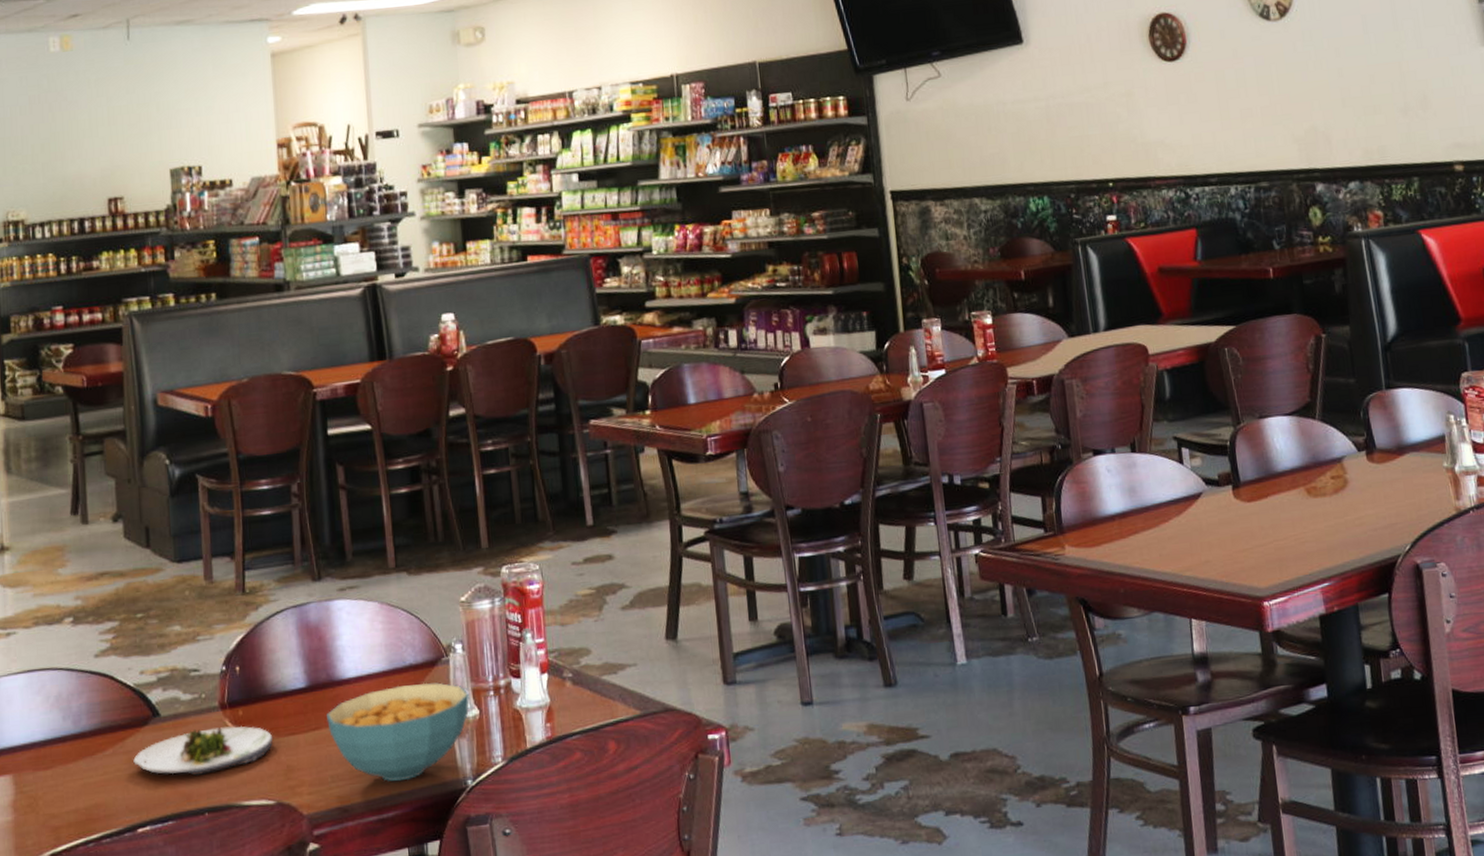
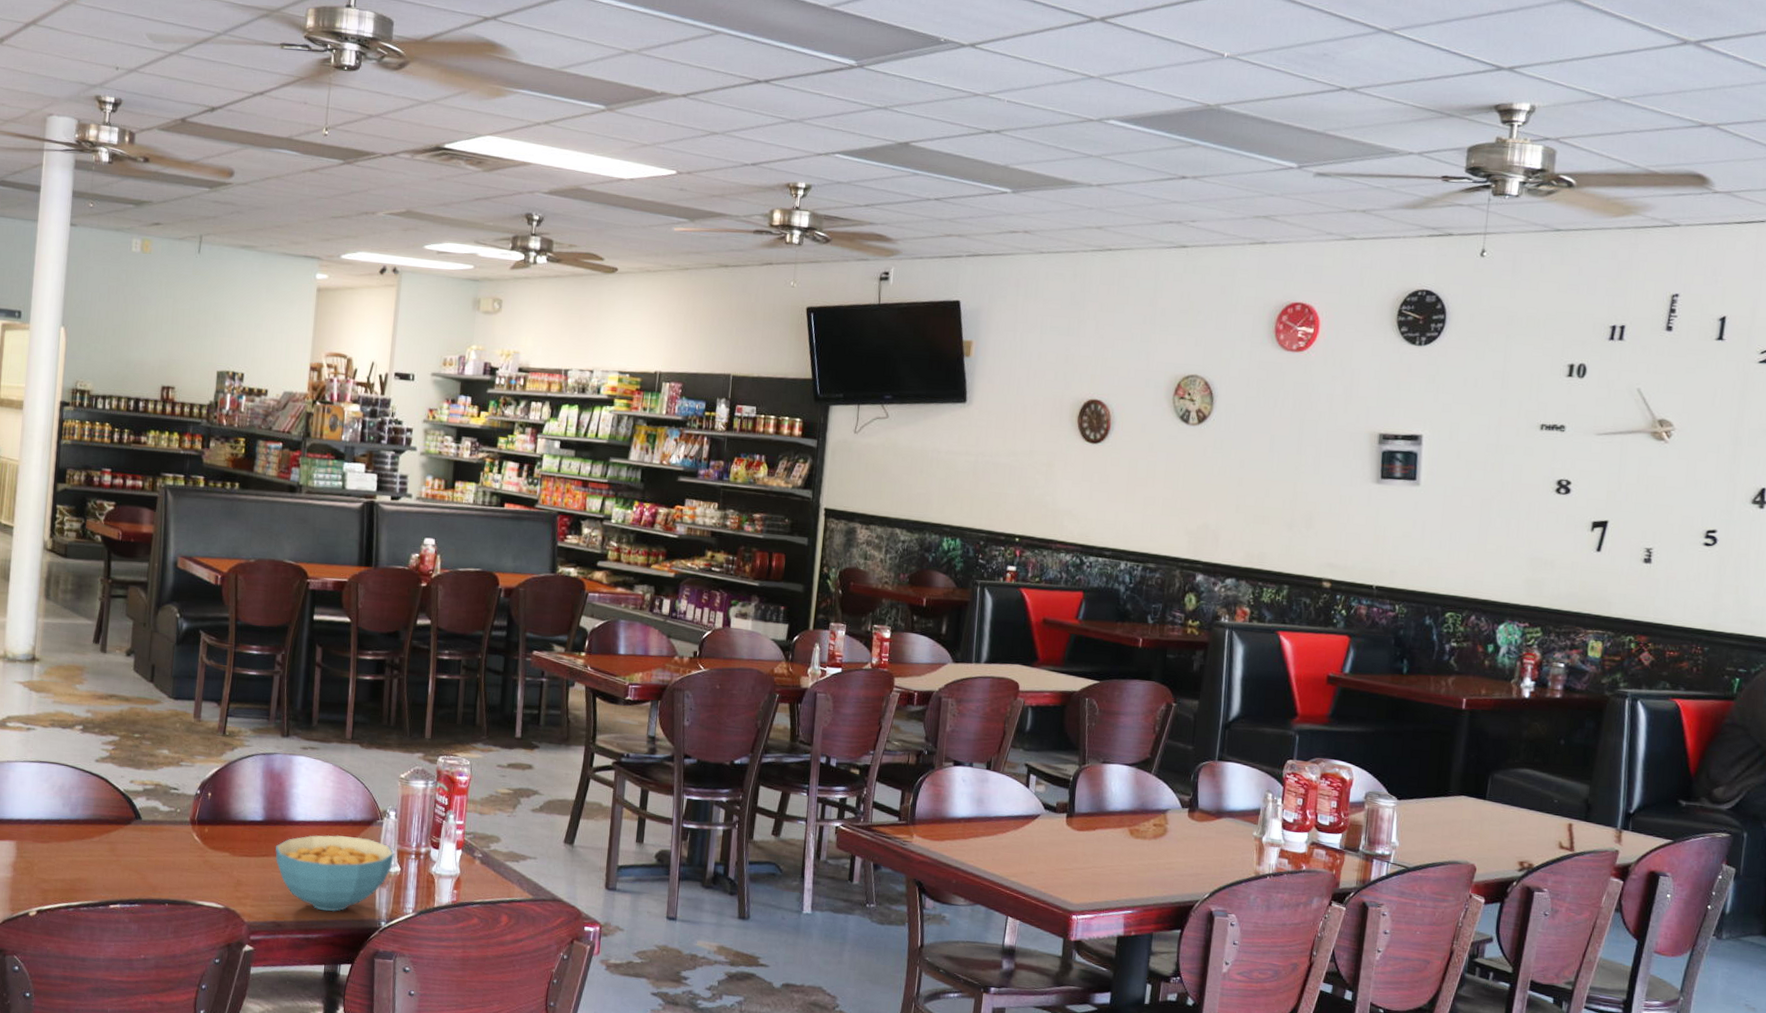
salad plate: present [133,725,273,777] -> none [114,835,230,874]

